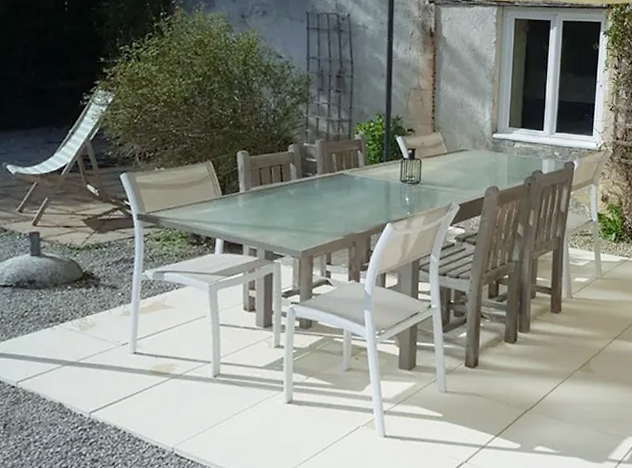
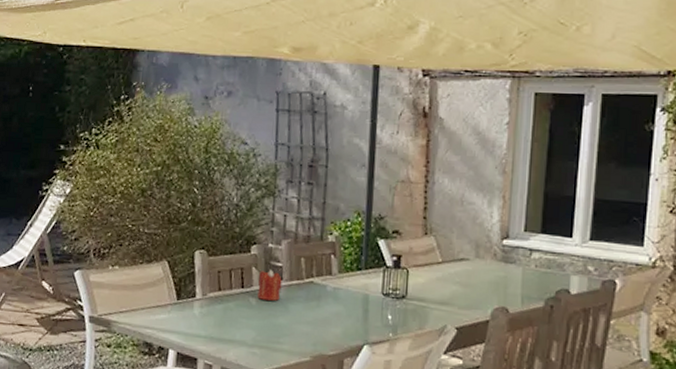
candle: none [295,164,317,191] -> present [257,269,282,301]

